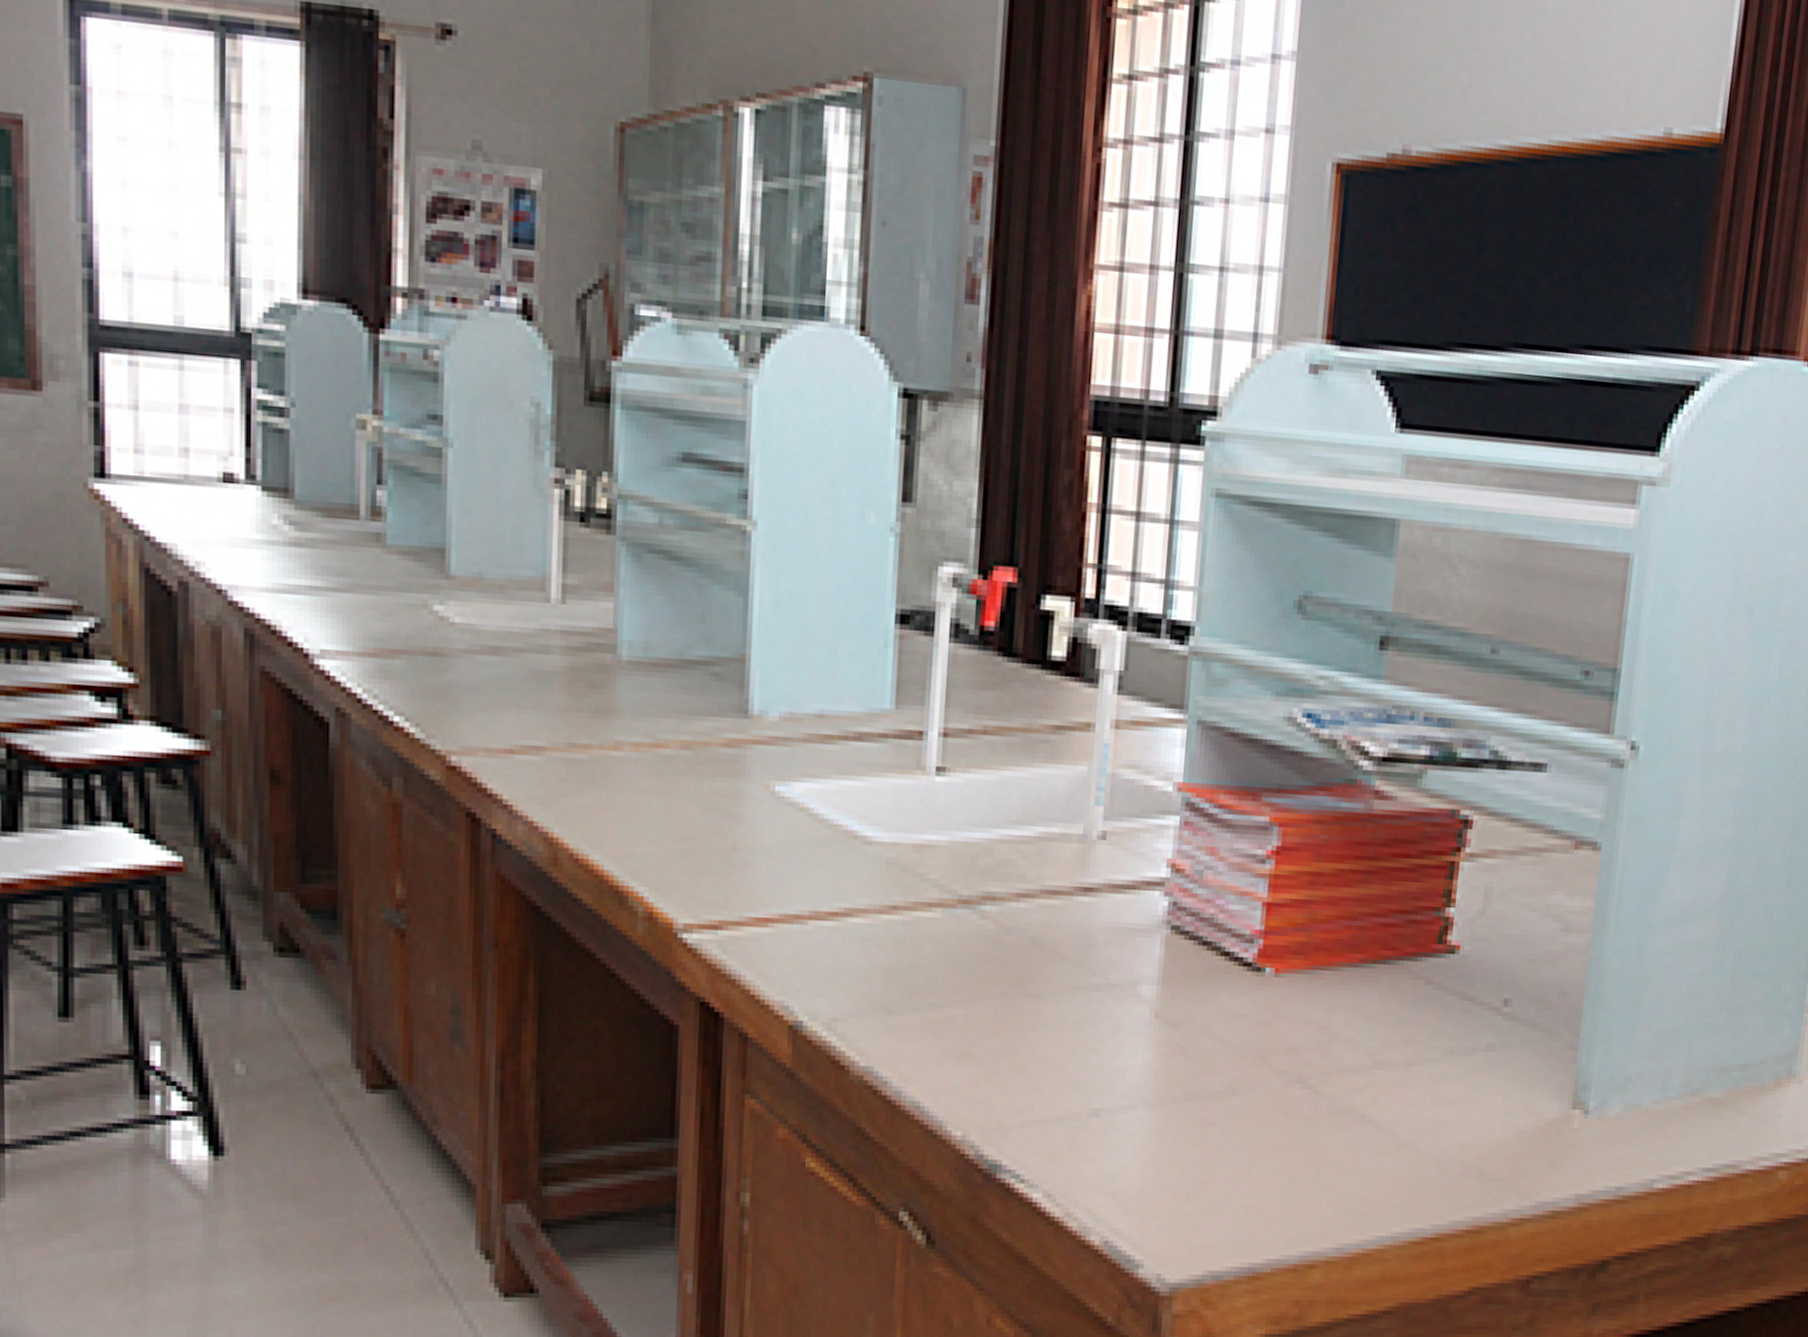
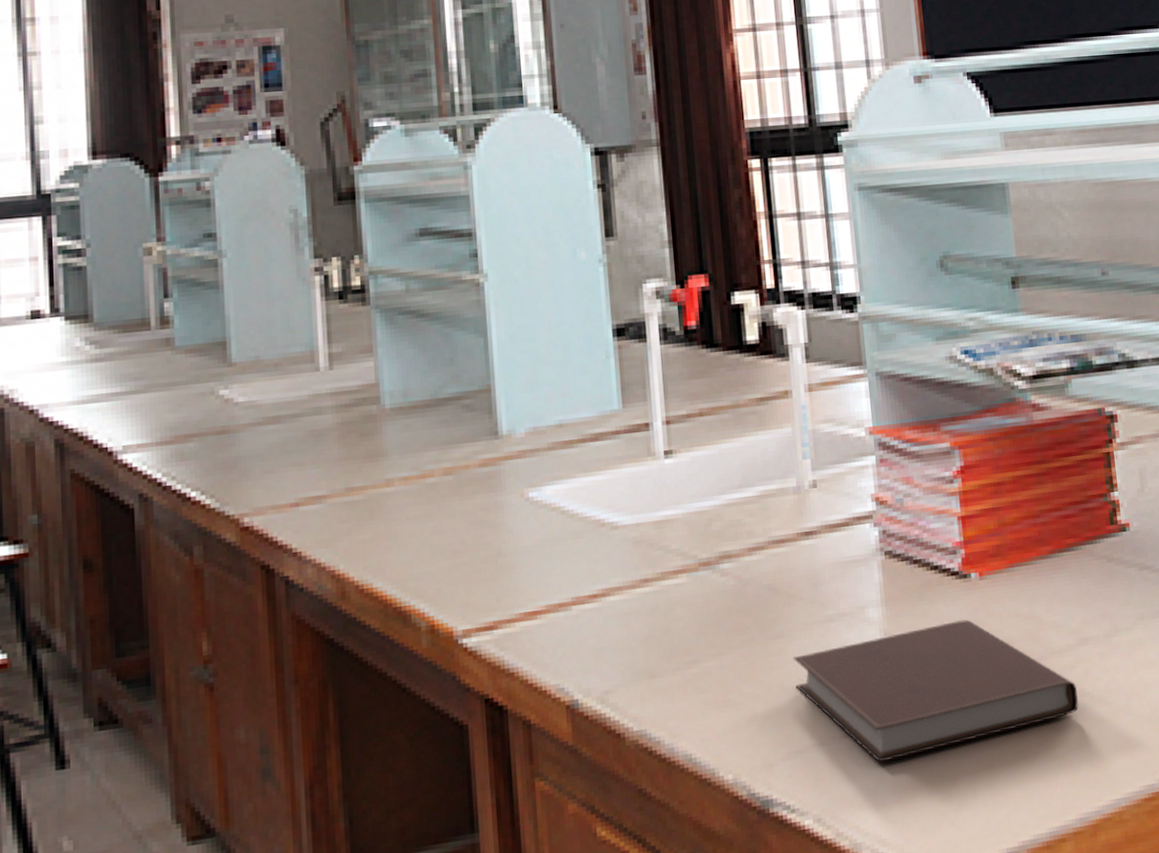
notebook: none [1047,1016,1361,1150] -> present [792,619,1079,763]

